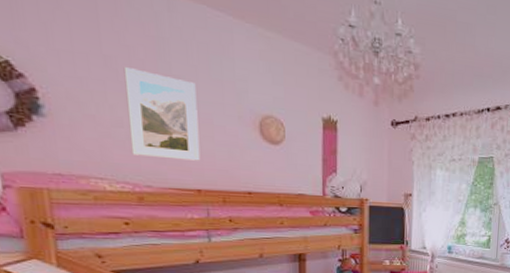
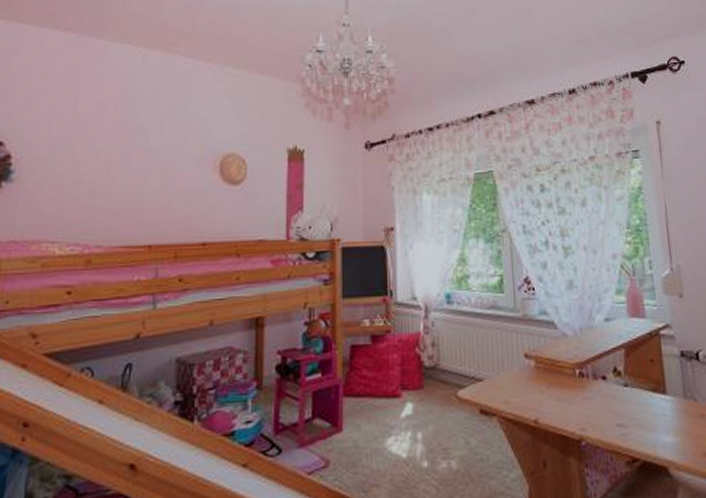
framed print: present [123,67,201,161] -> none [87,123,159,213]

